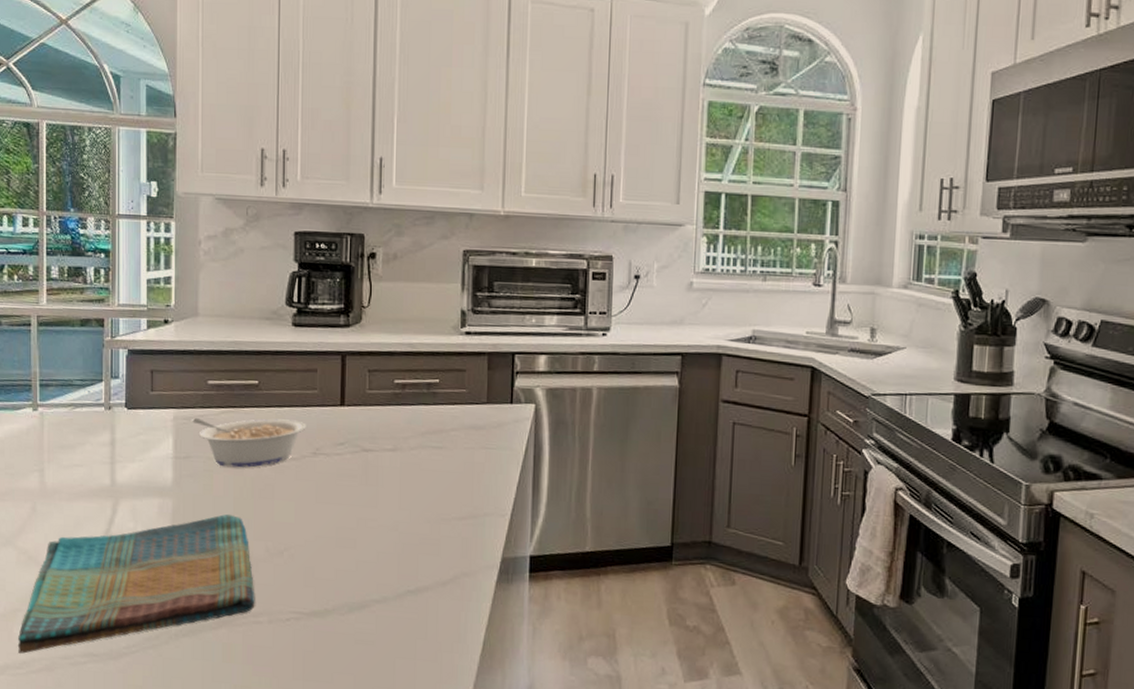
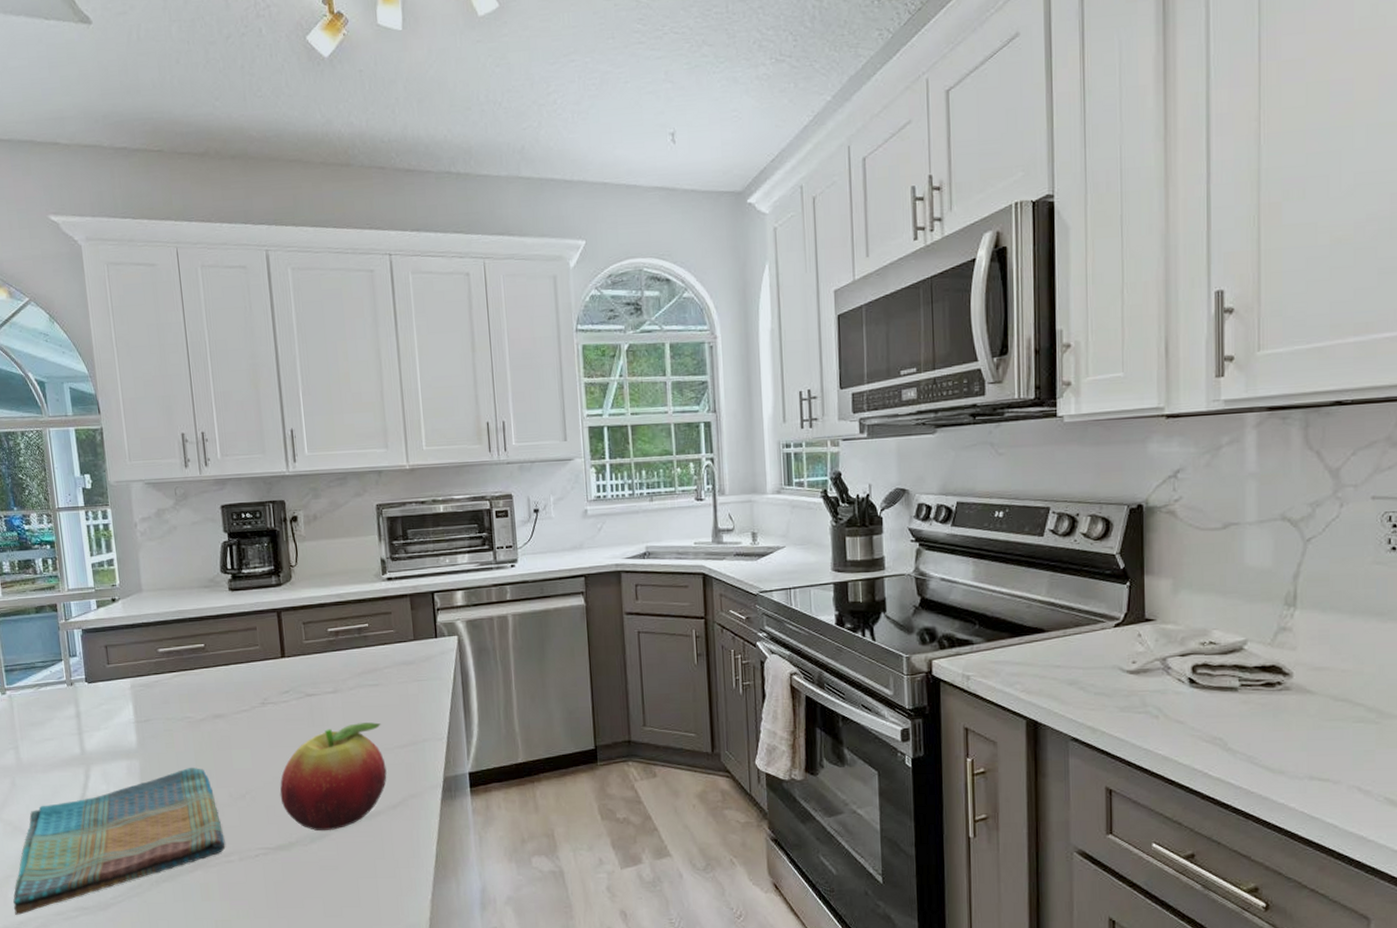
legume: present [191,418,306,468] -> none [147,675,253,725]
fruit: none [321,487,440,602] -> present [280,722,387,831]

